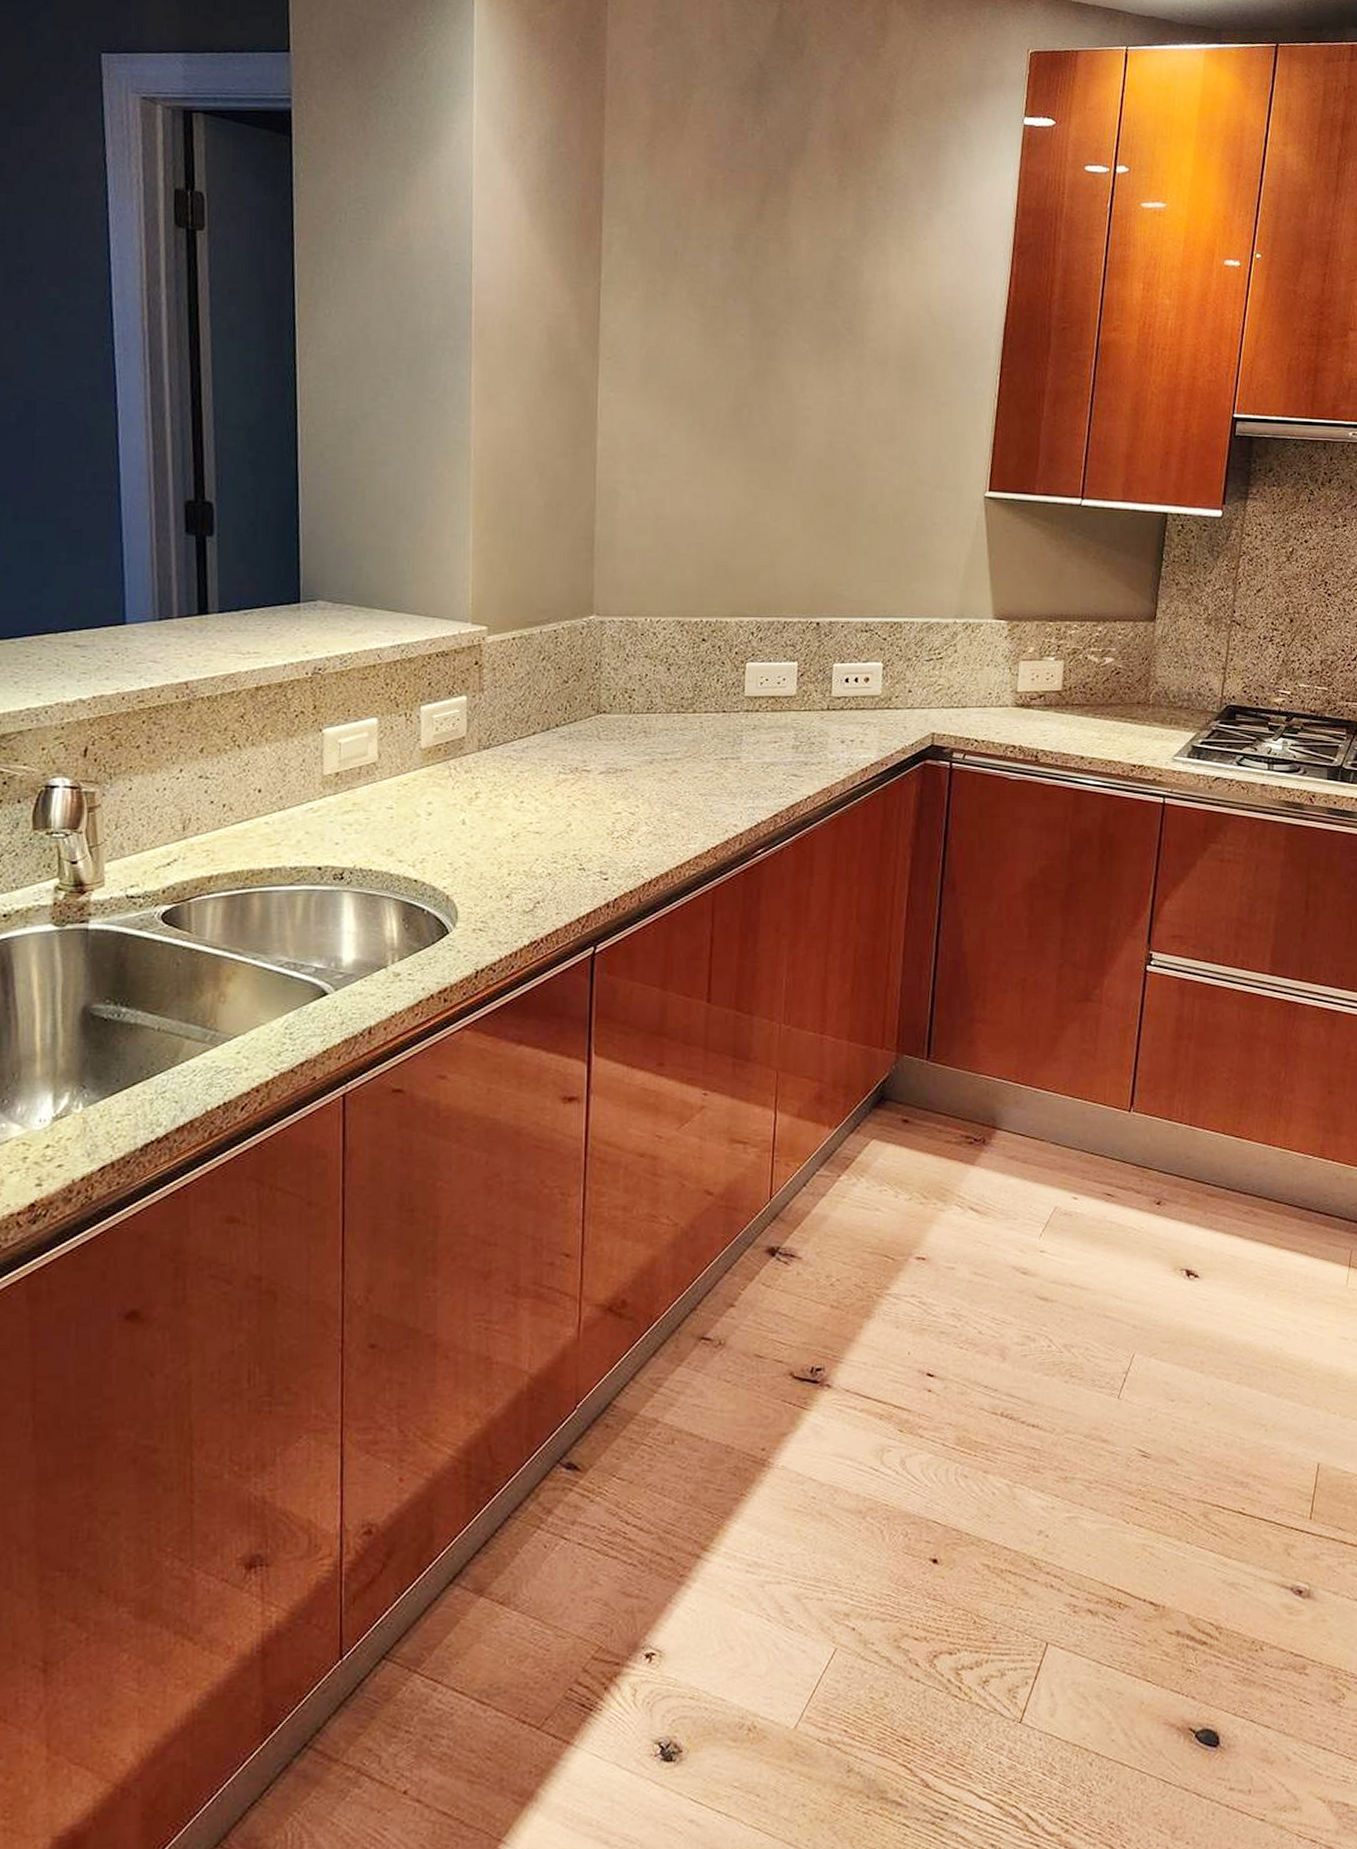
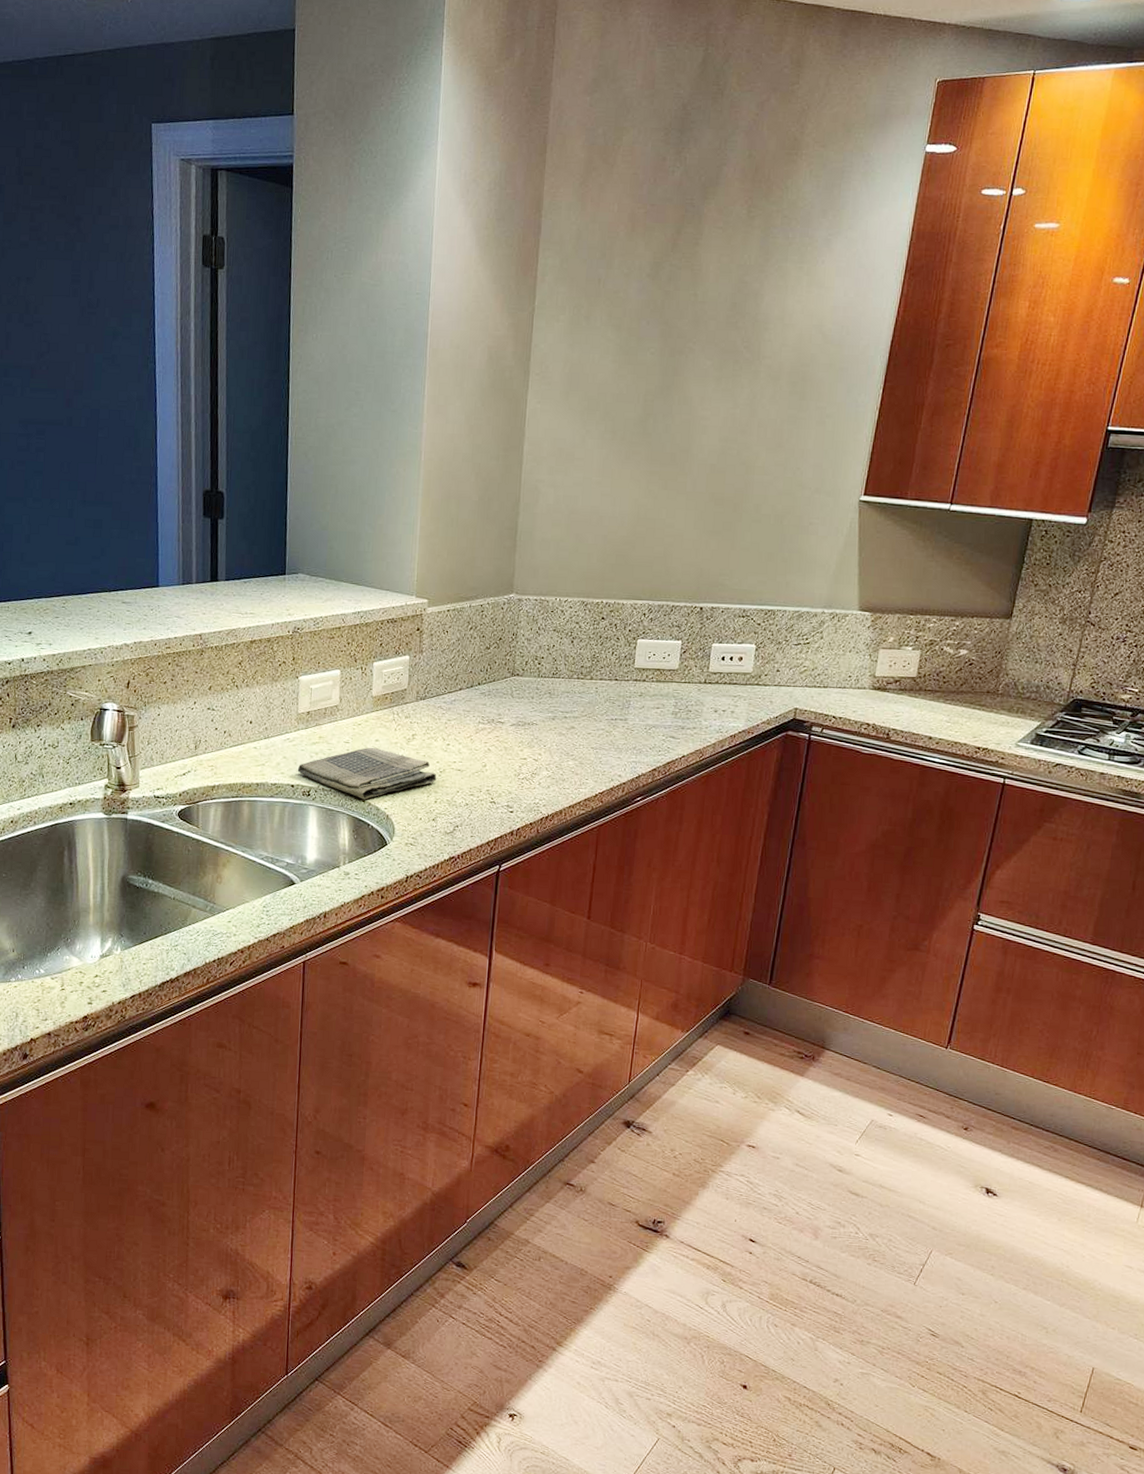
dish towel: none [325,811,509,879] -> present [297,747,437,800]

